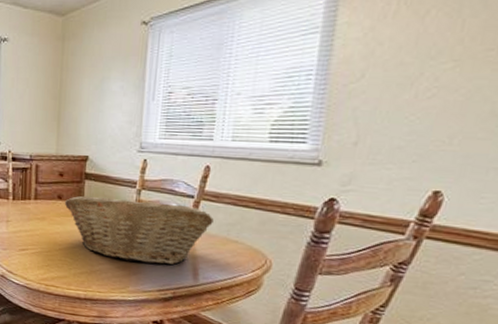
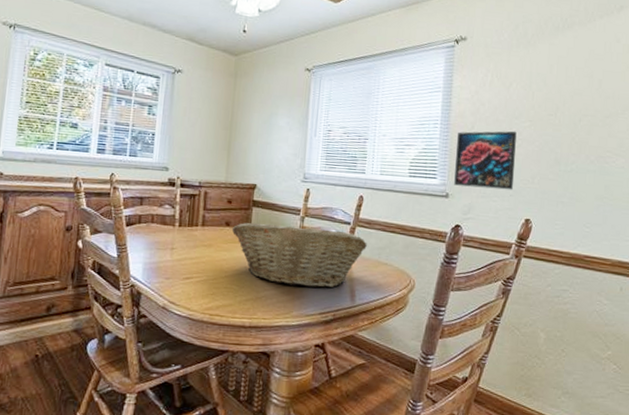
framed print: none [330,76,431,155] -> present [454,130,517,190]

